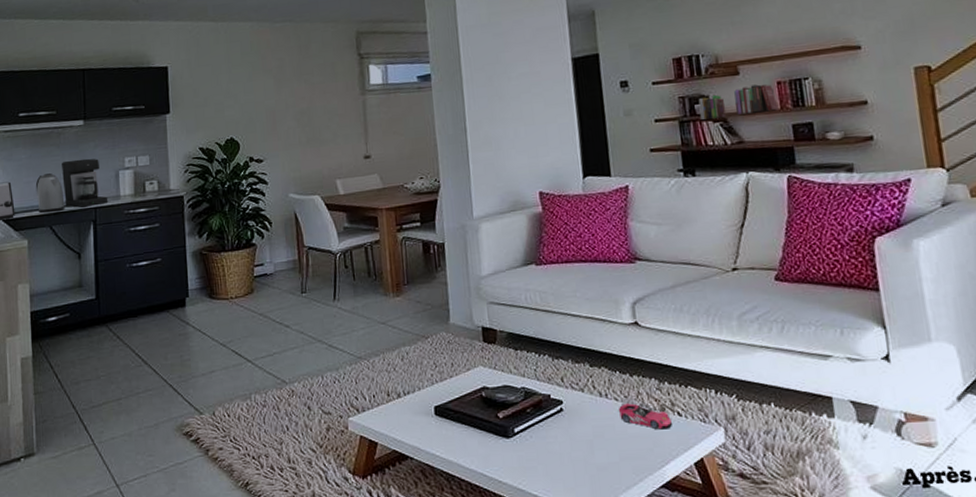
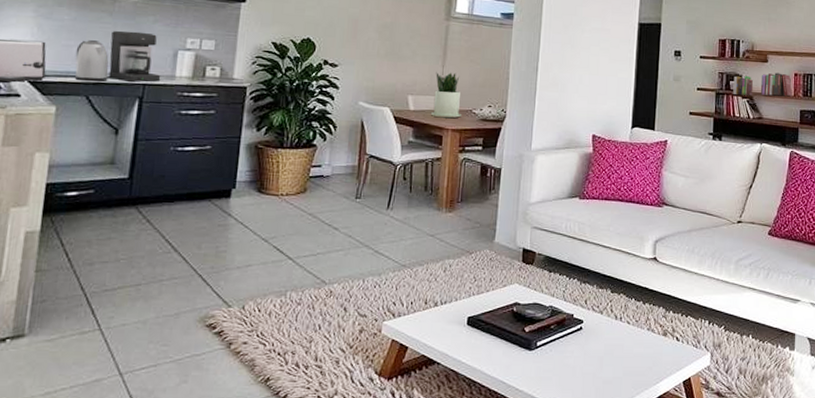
planter: none [360,148,393,199] -> present [430,72,461,119]
toy car: present [618,403,672,430] -> none [628,327,671,351]

